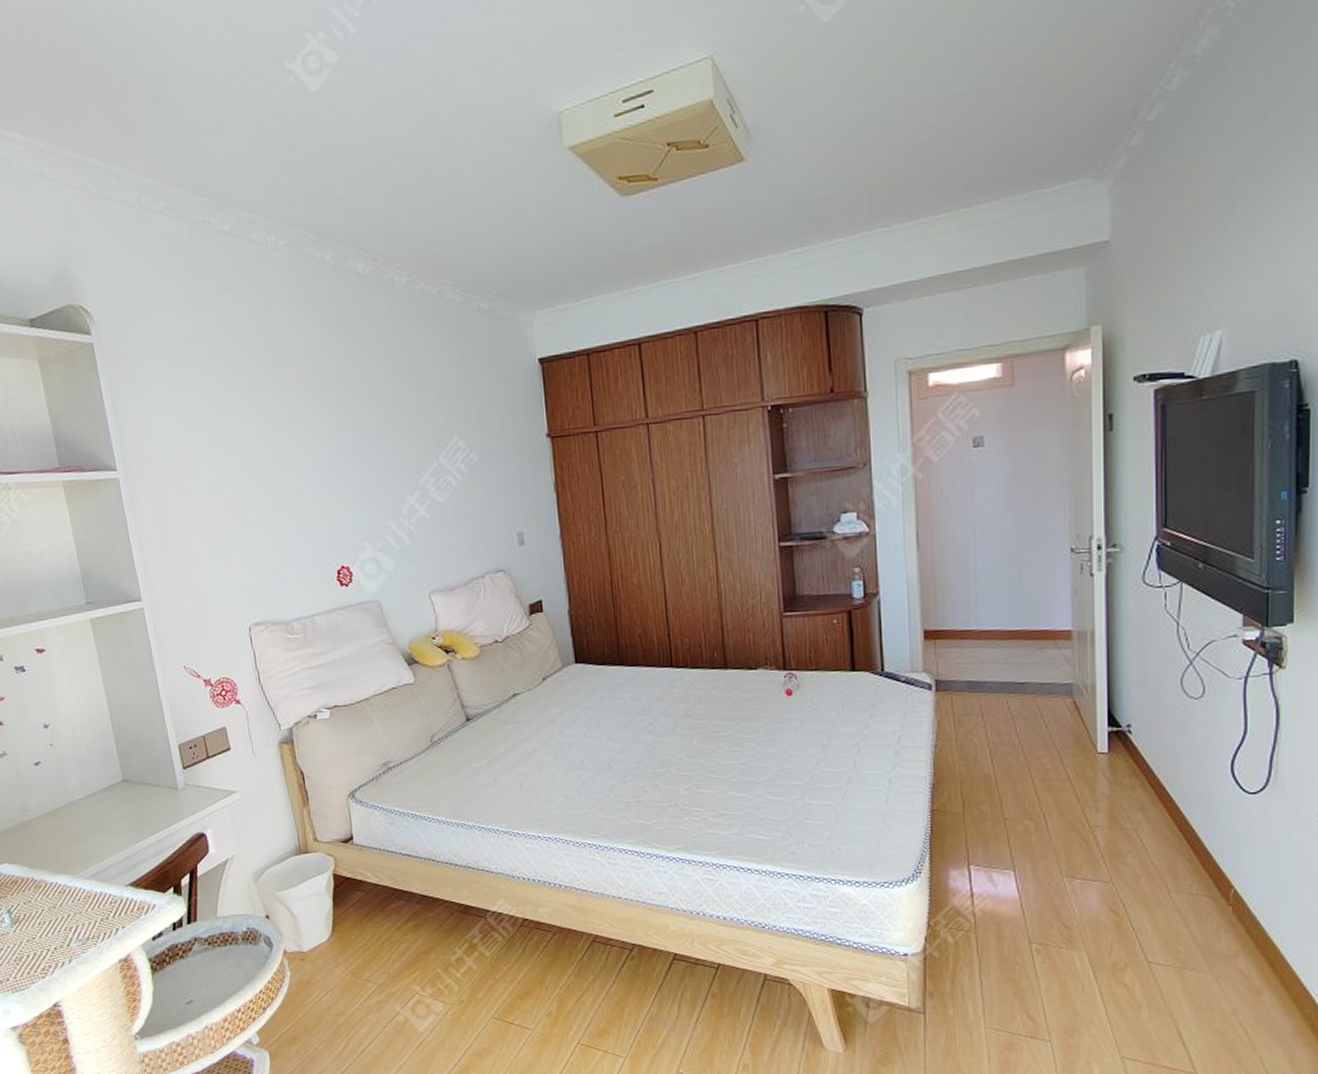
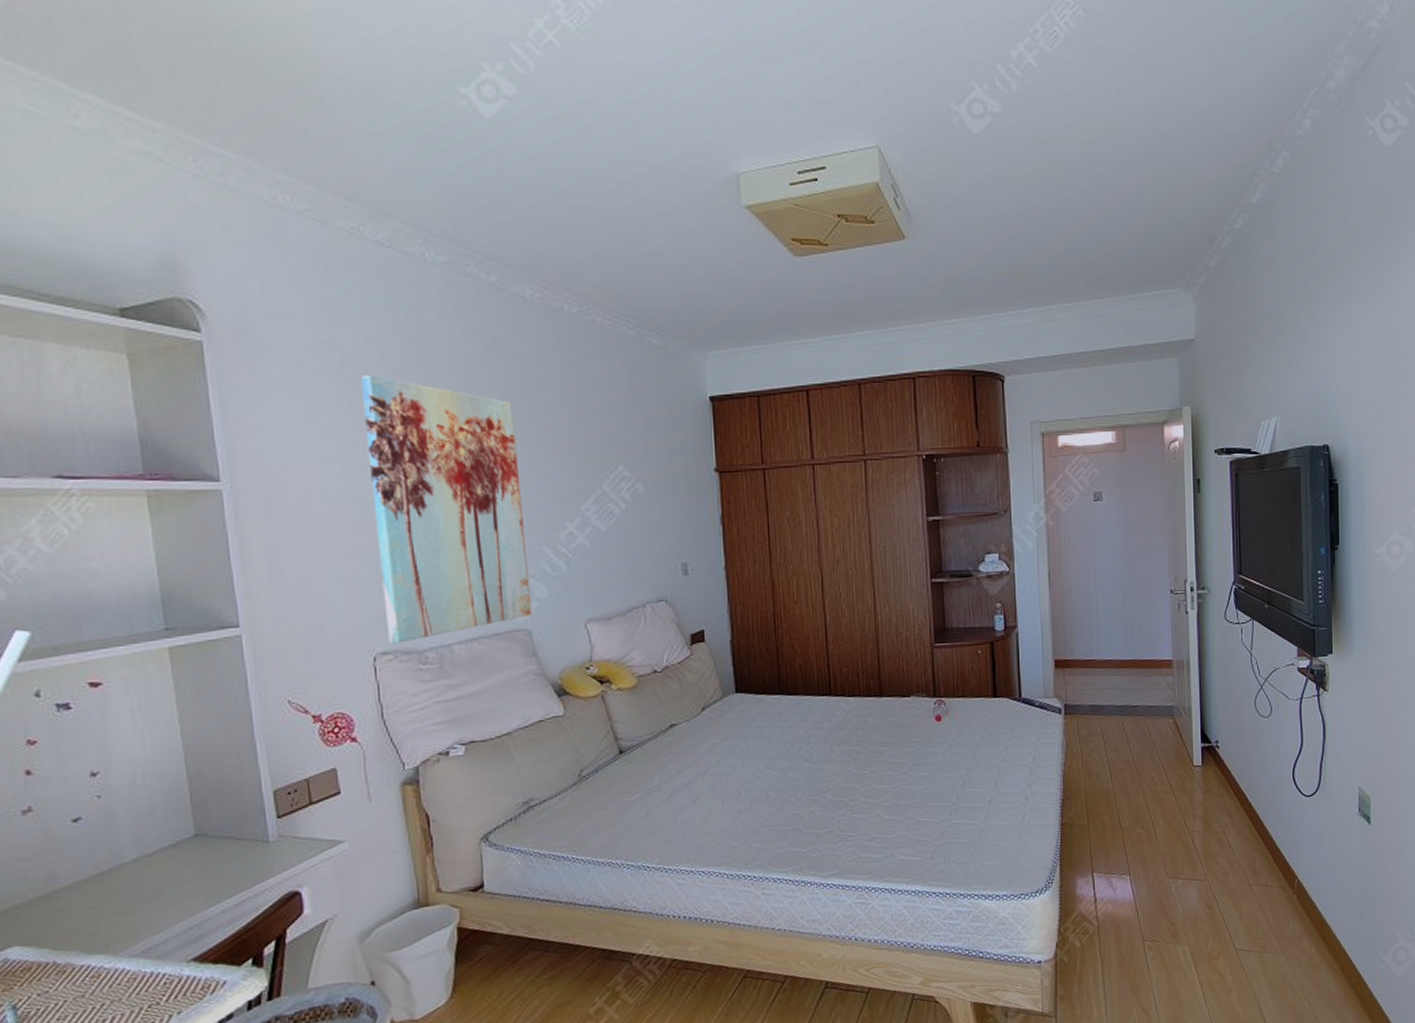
wall art: none [220,363,381,615] -> present [360,376,532,644]

